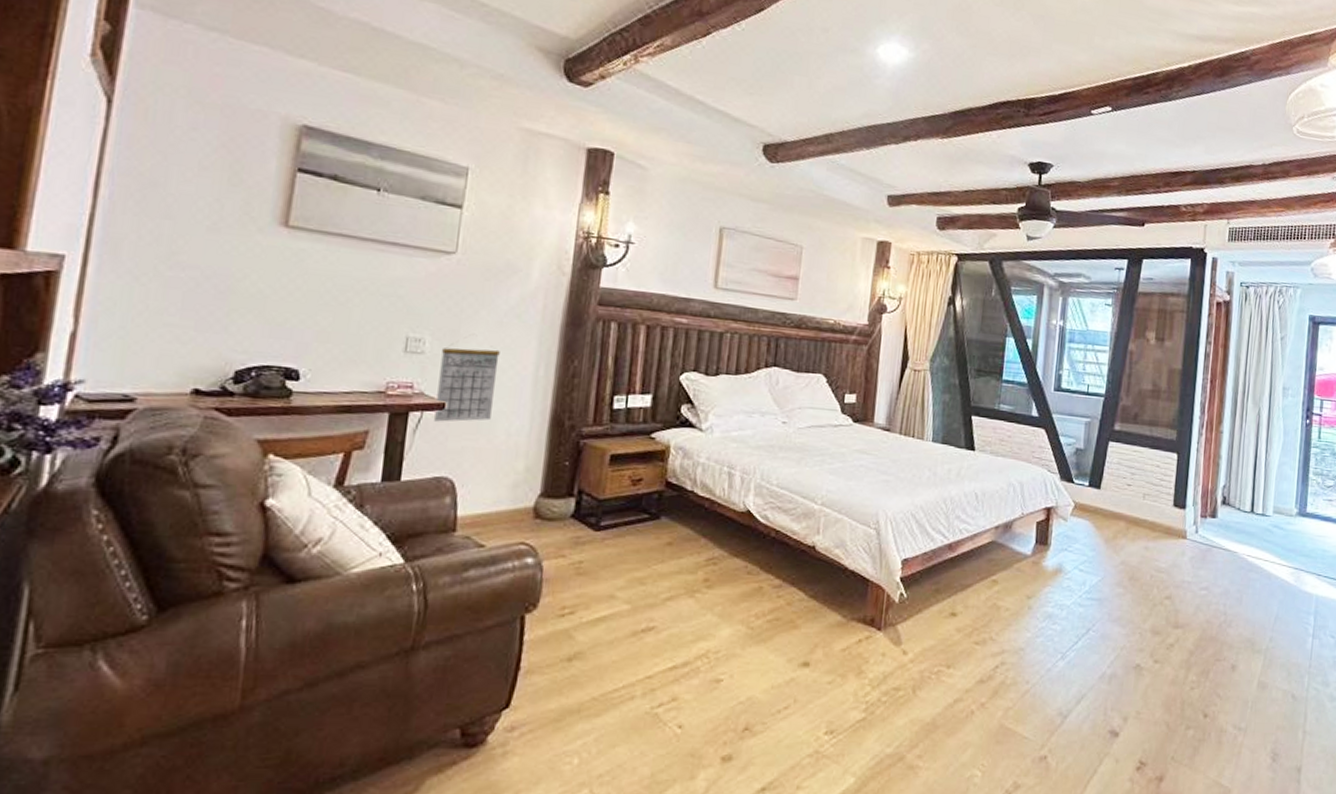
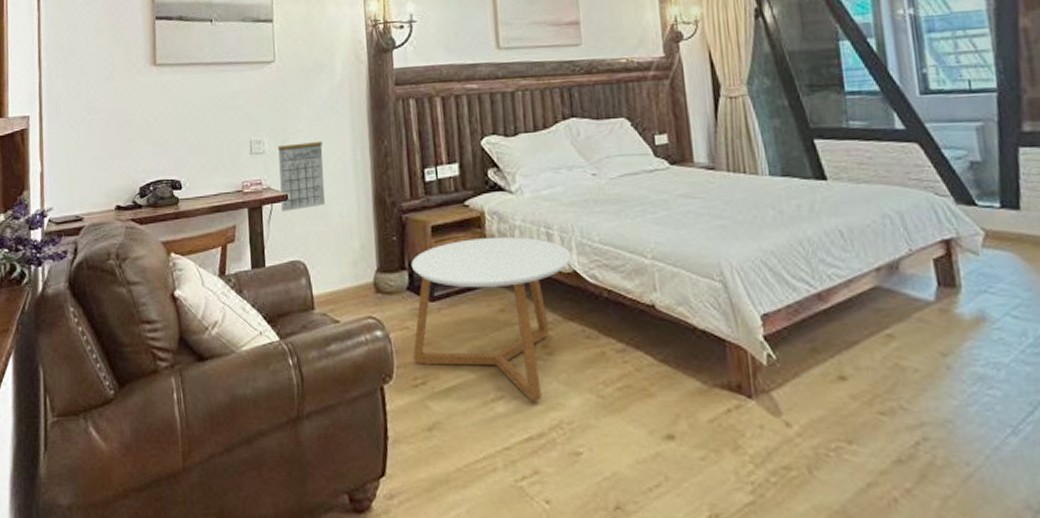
coffee table: none [564,471,748,632] -> present [410,236,571,402]

